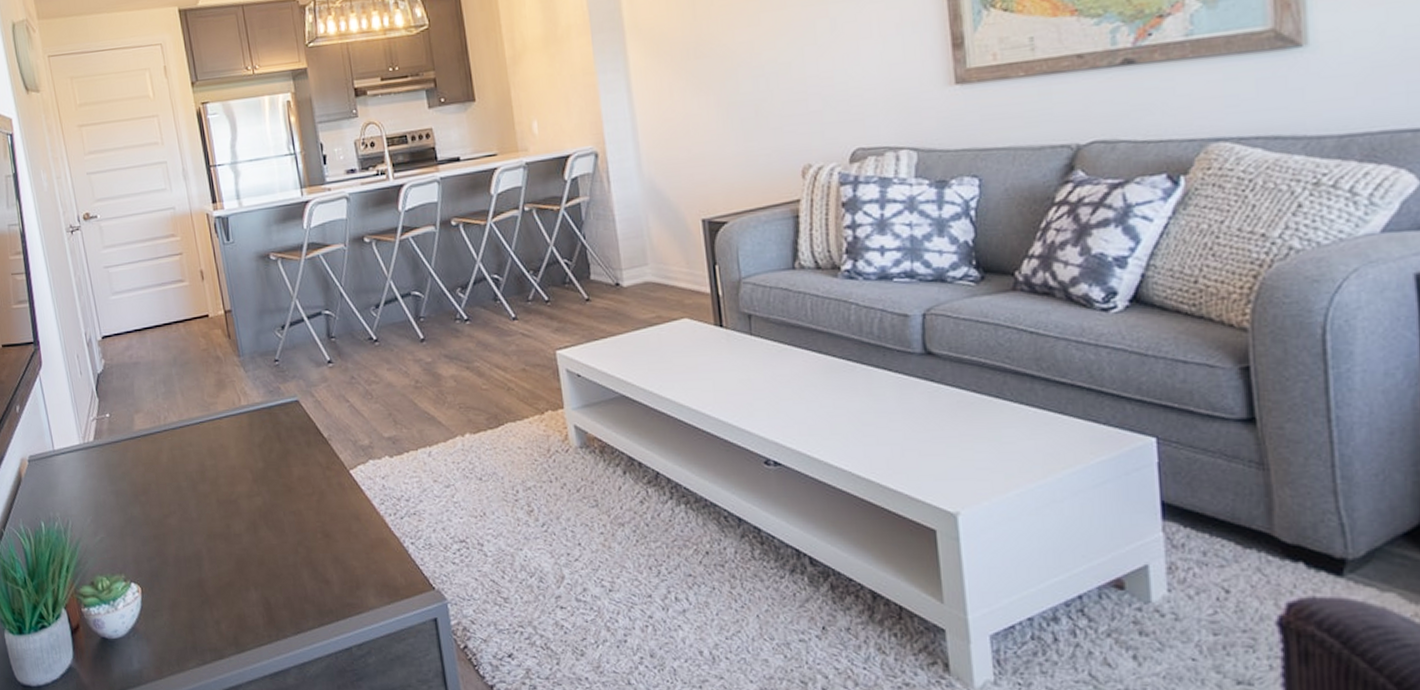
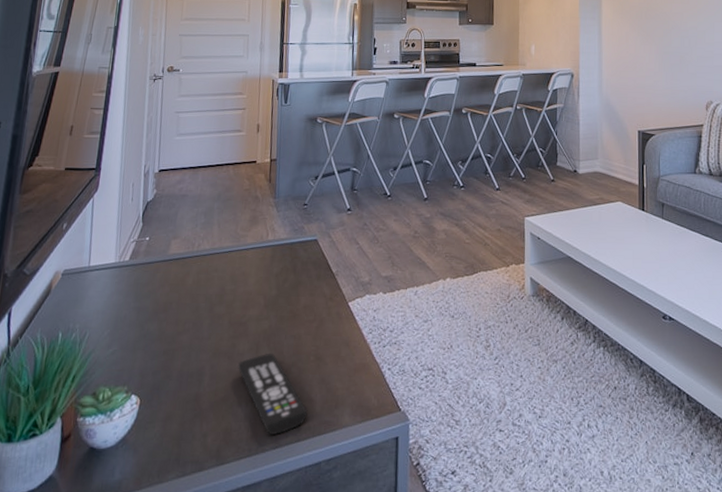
remote control: none [237,532,326,619] -> present [238,353,308,434]

